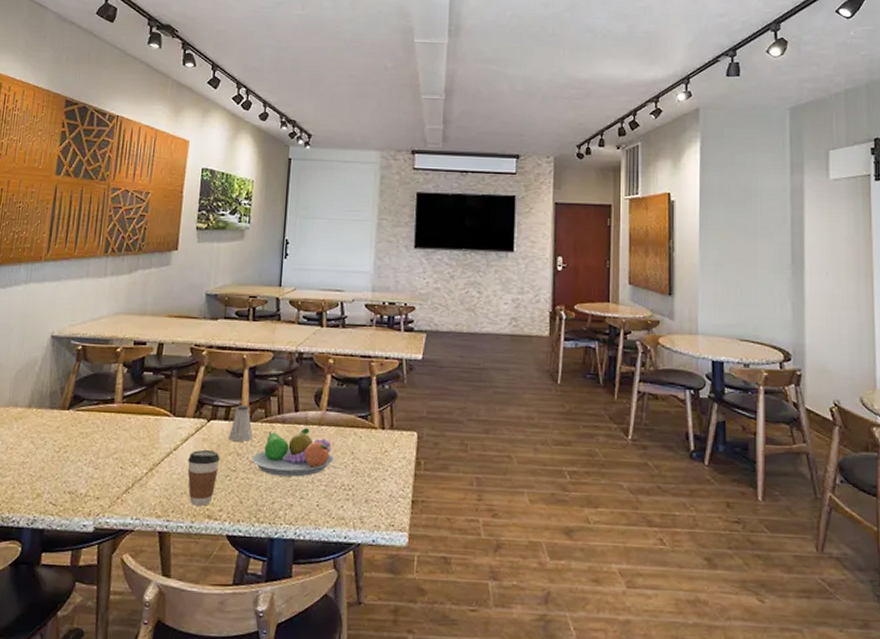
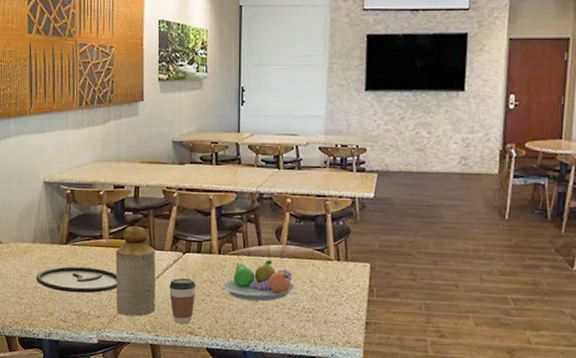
plate: none [25,436,127,469] -> present [35,266,117,293]
bottle: none [121,388,175,497] -> present [116,226,155,316]
saltshaker: present [229,405,253,441] -> none [202,240,223,271]

